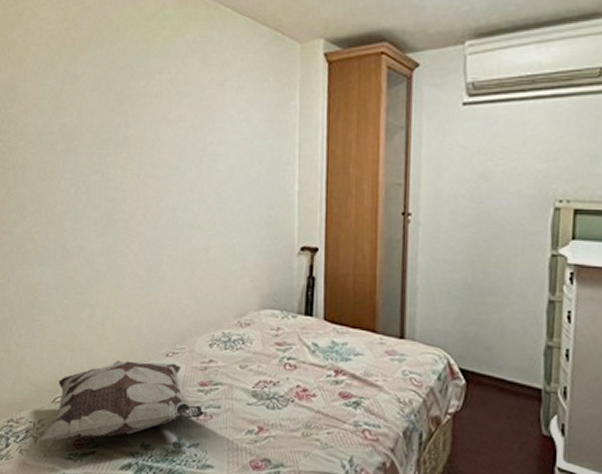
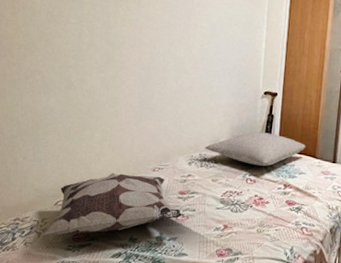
pillow: none [229,300,361,346] -> present [205,131,306,166]

